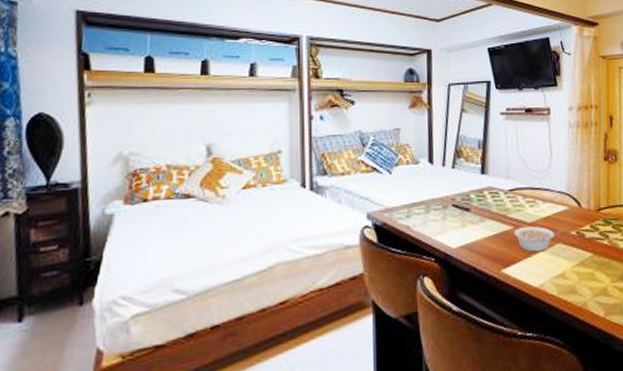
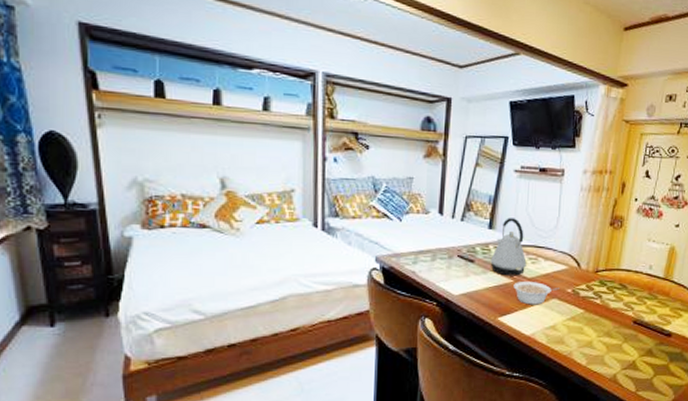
kettle: none [487,160,525,223] -> present [490,218,527,276]

